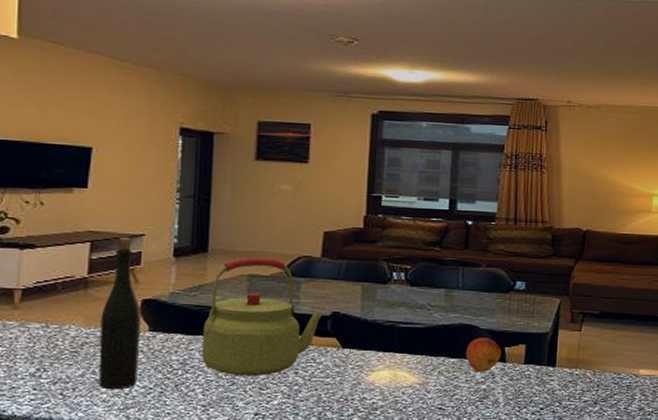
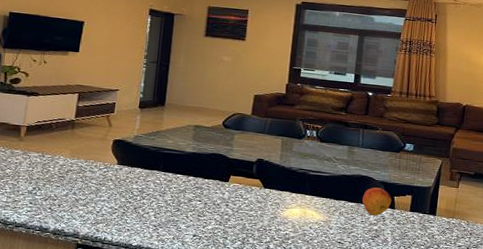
bottle: present [99,236,142,389] -> none [78,90,113,208]
kettle: present [201,258,322,375] -> none [155,112,250,206]

